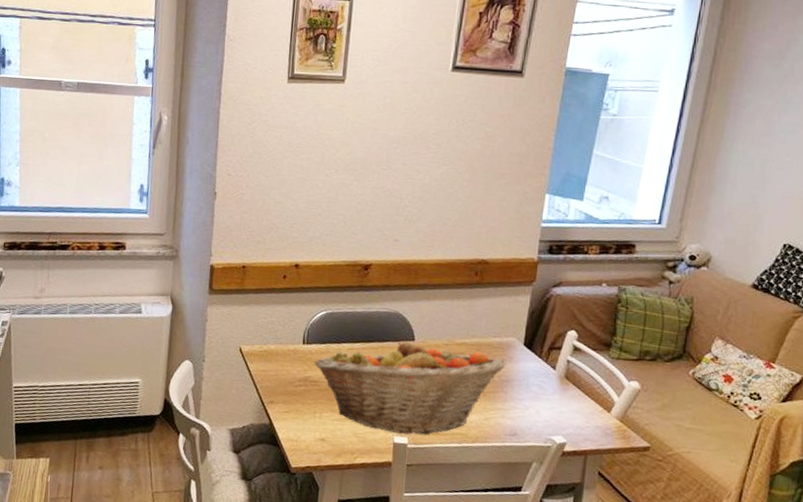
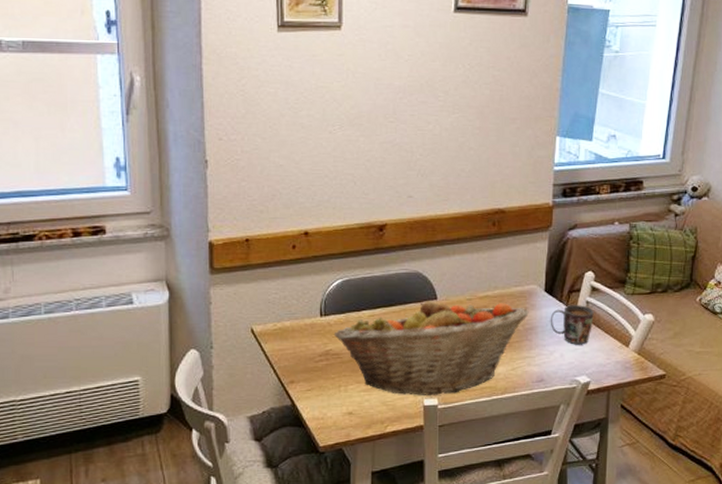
mug: none [527,362,575,404] -> present [550,305,594,345]

